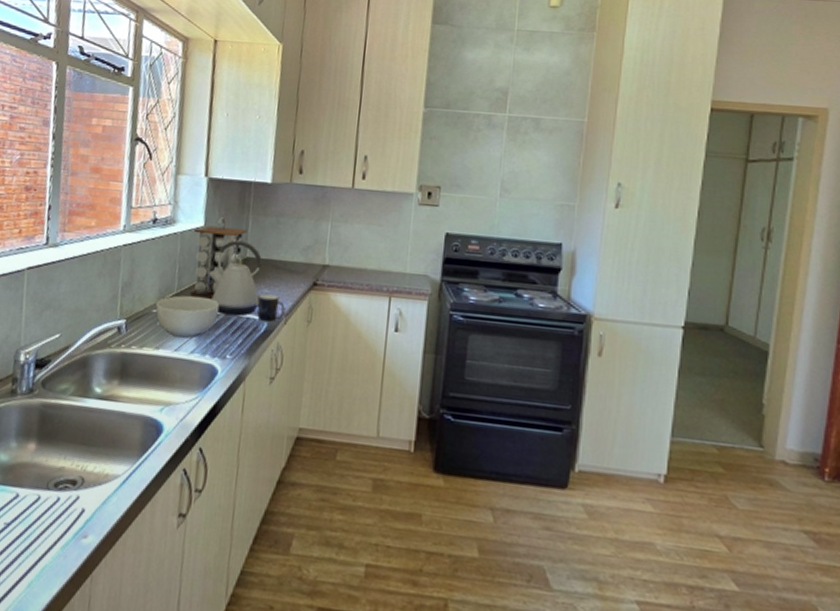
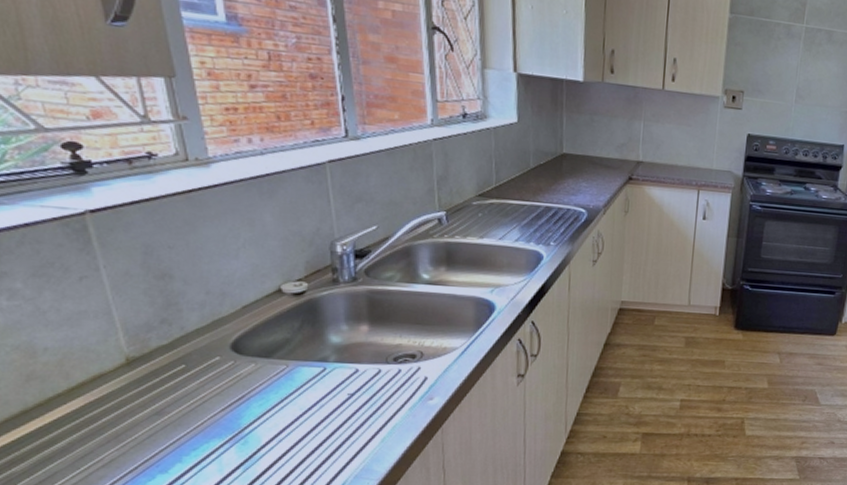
bowl: present [155,295,220,339] -> none [475,188,540,229]
spice rack: present [189,217,247,301] -> none [508,114,562,193]
kettle: present [207,240,263,318] -> none [525,136,579,209]
mug: present [257,293,285,325] -> none [576,187,603,215]

